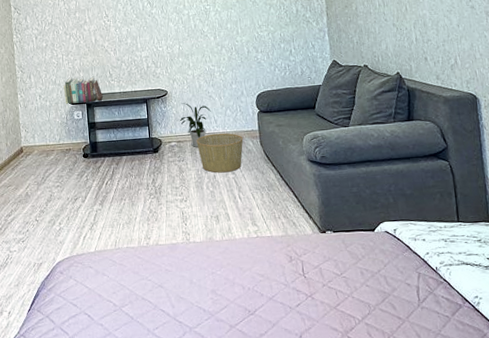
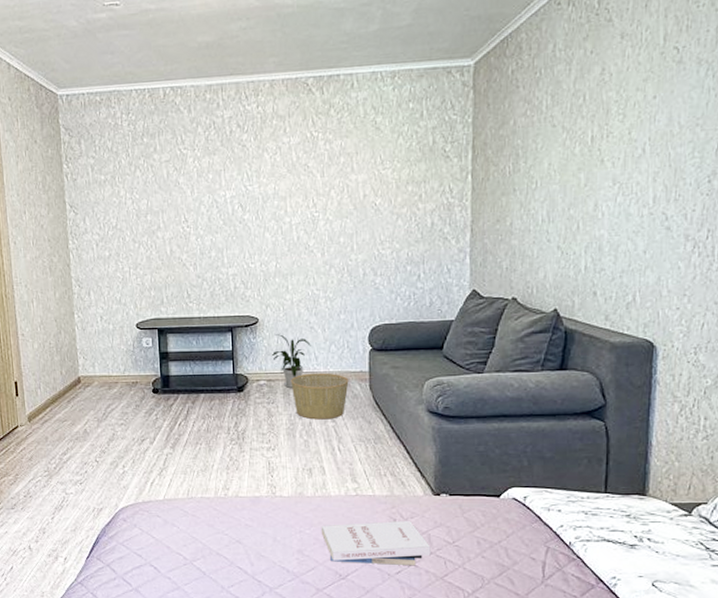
books: present [63,77,104,104] -> none [130,297,179,329]
books: none [229,256,324,299] -> present [320,520,431,566]

